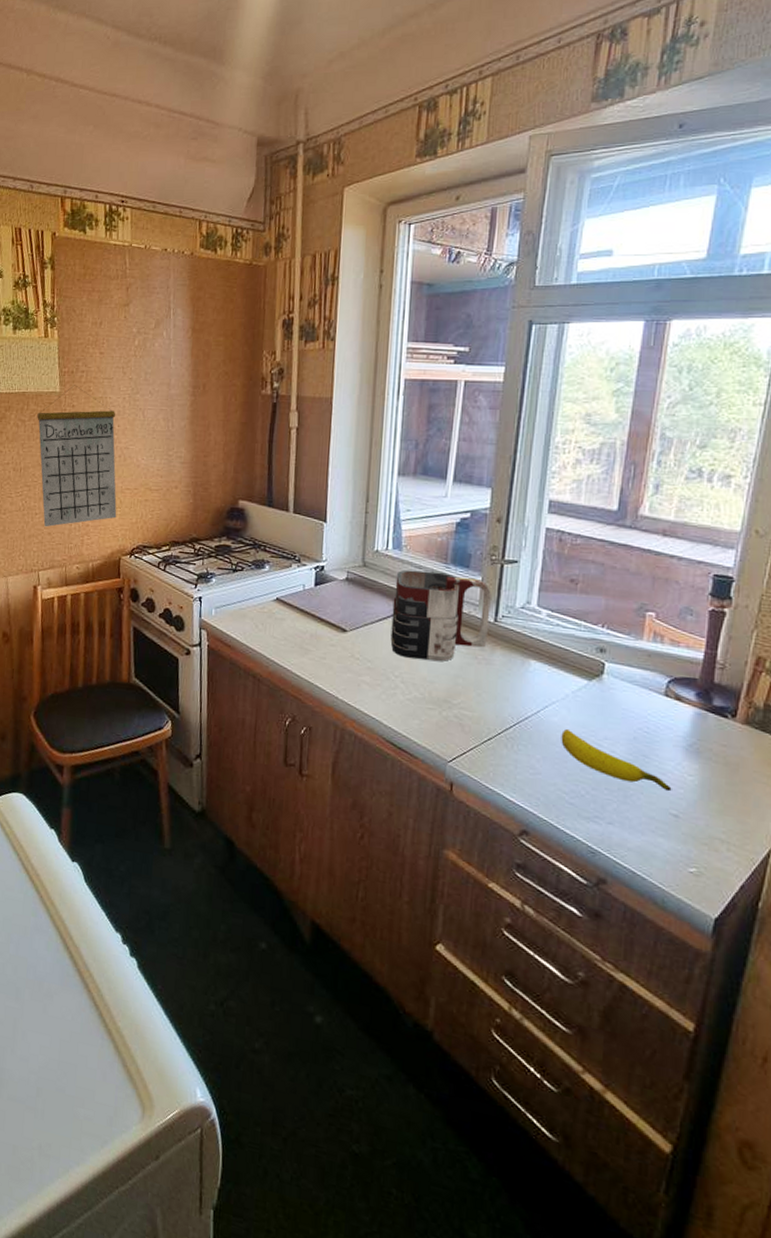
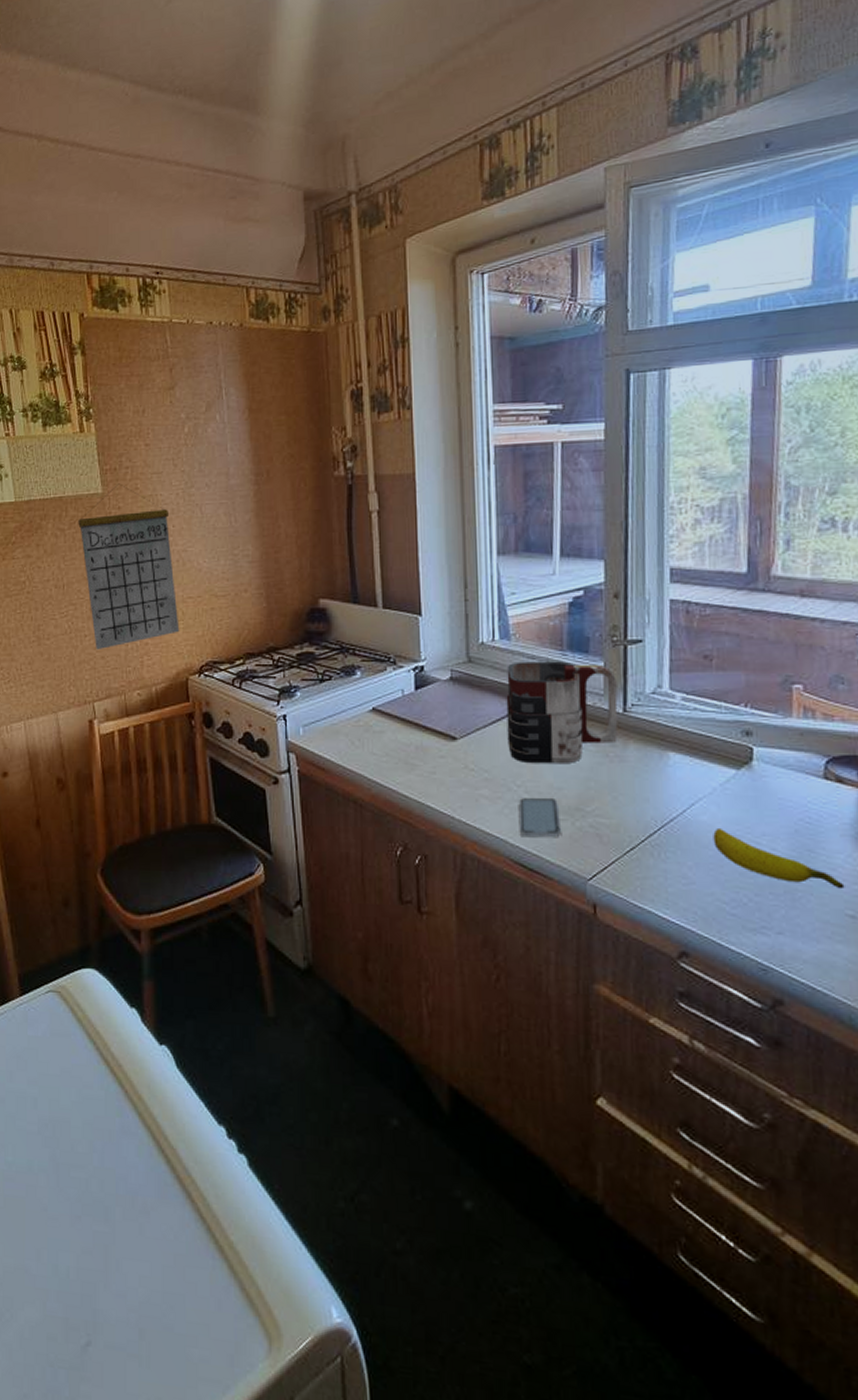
smartphone: none [394,687,429,723] -> present [519,797,561,837]

